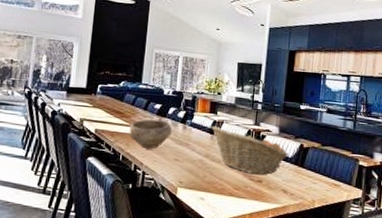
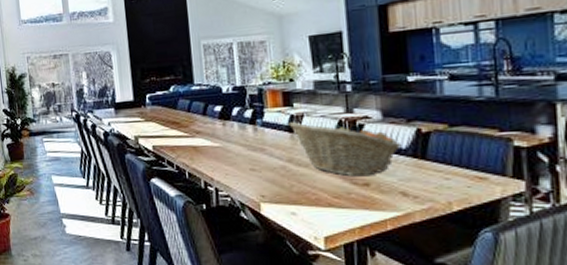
bowl: present [129,119,173,149] -> none [190,124,242,160]

